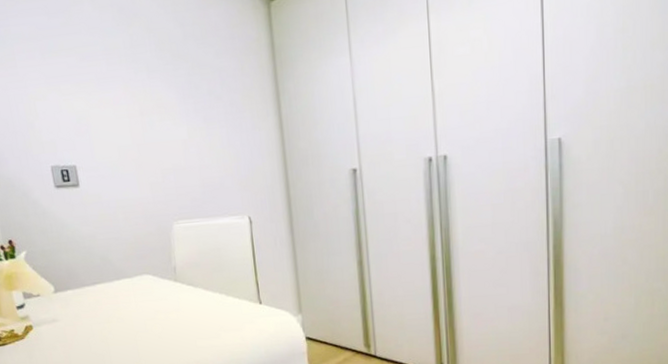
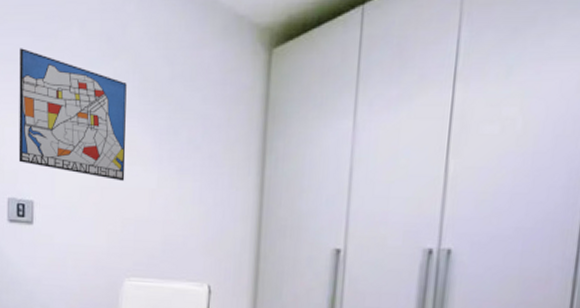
wall art: none [36,26,158,137] -> present [18,48,127,182]

